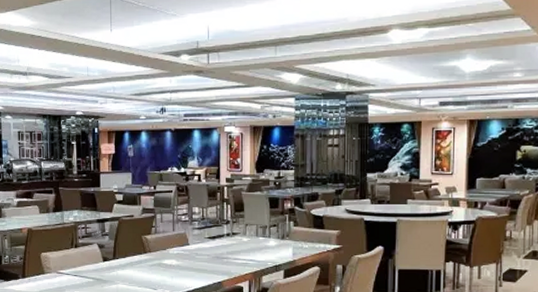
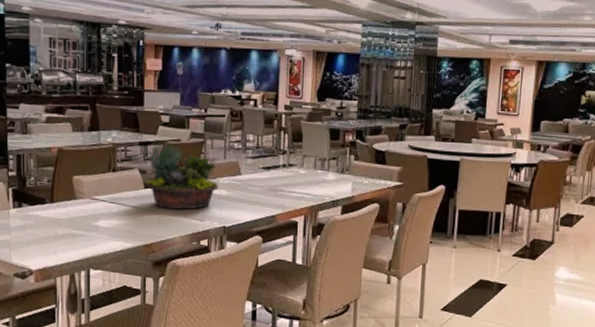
succulent planter: none [104,219,169,279] -> present [146,143,218,210]

